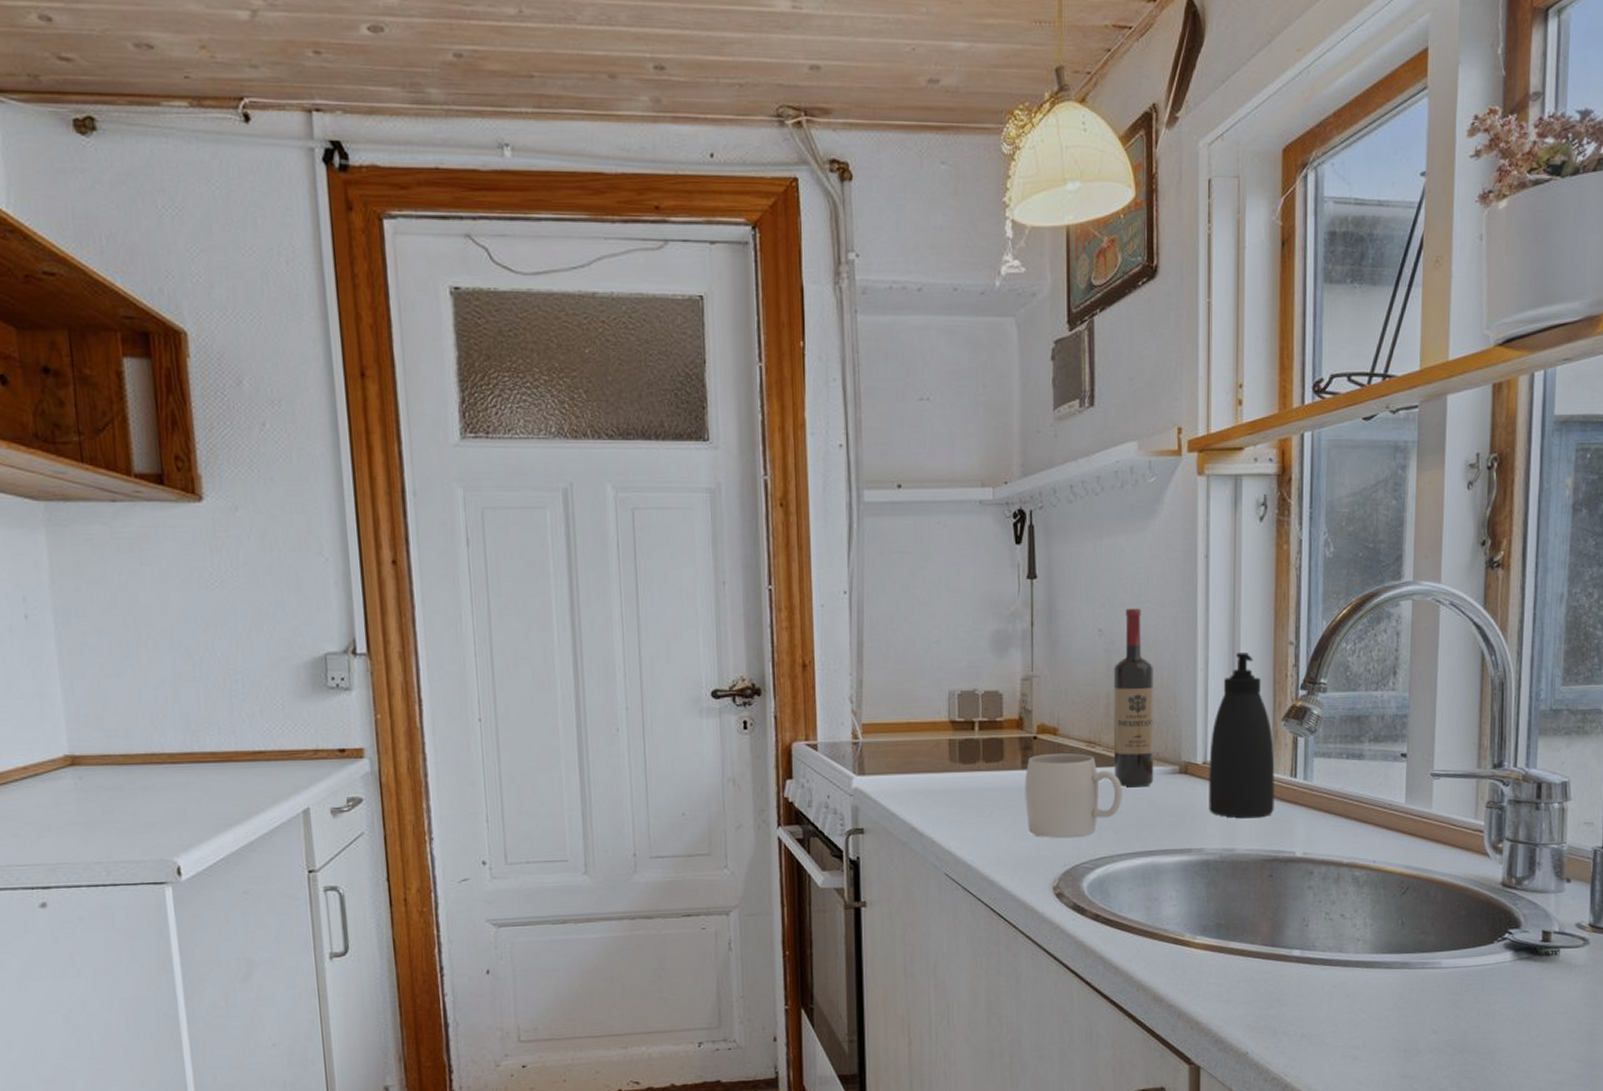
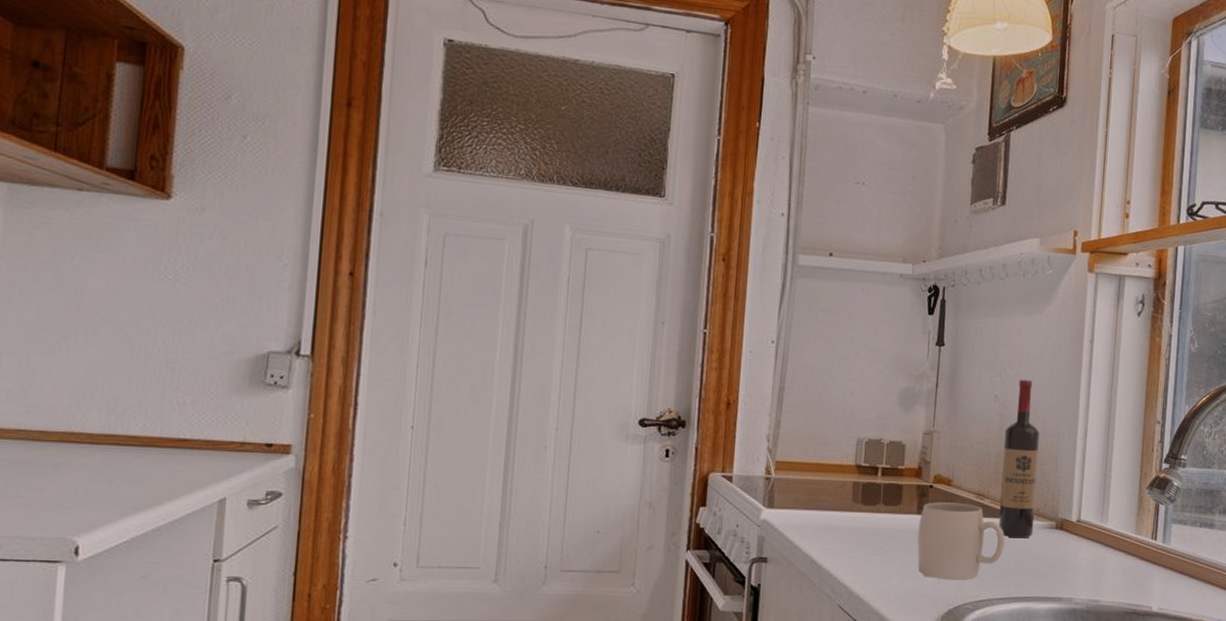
soap dispenser: present [1209,653,1275,817] -> none [1079,426,1139,573]

